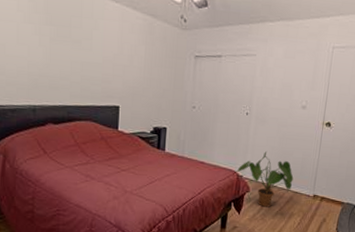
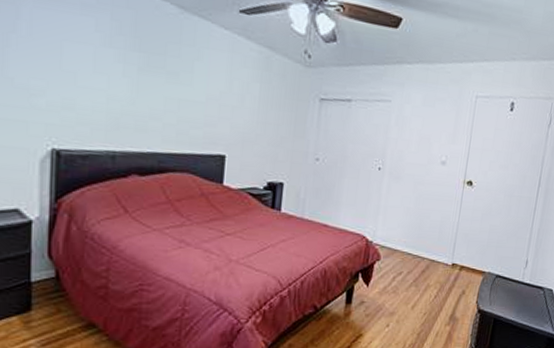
house plant: present [236,151,294,207] -> none [365,213,431,278]

